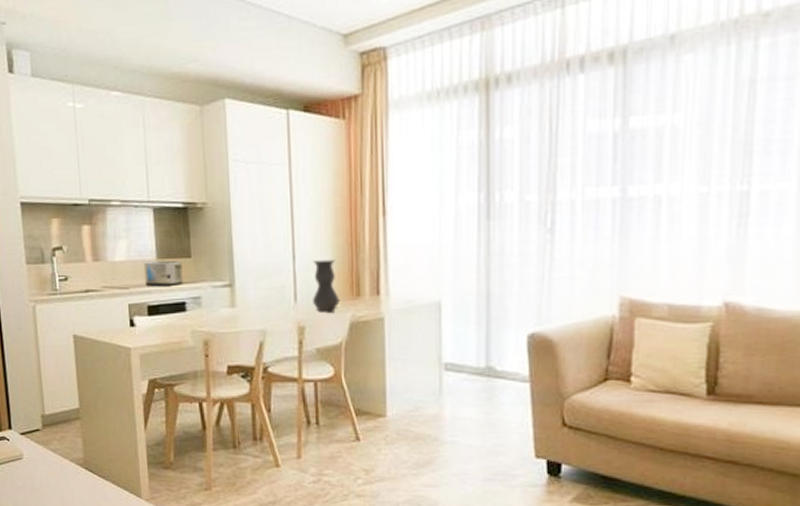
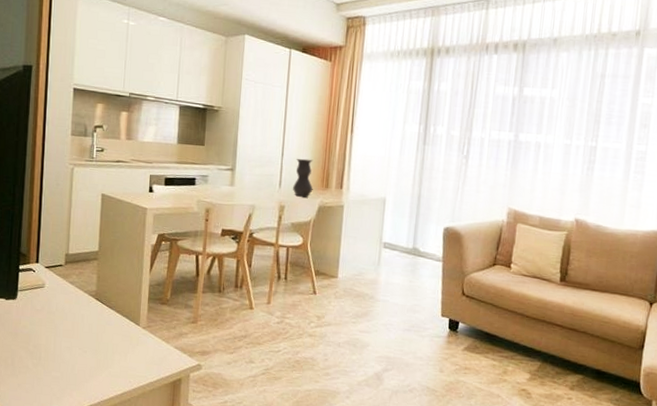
toaster: present [143,260,183,287] -> none [165,144,197,166]

